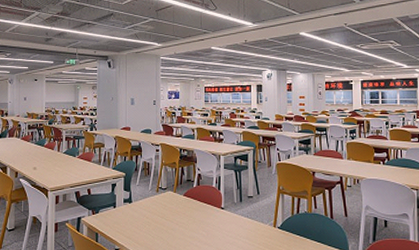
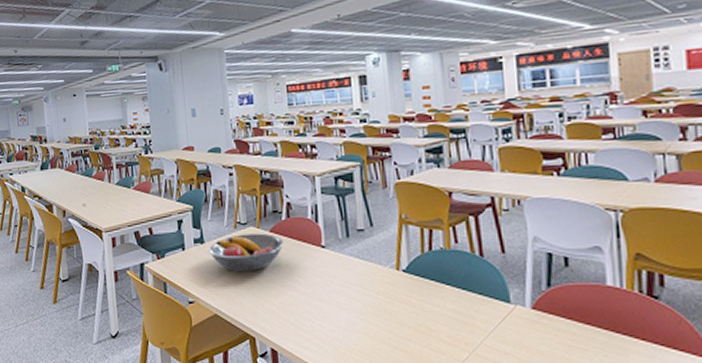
fruit bowl: none [135,196,194,226] -> present [209,233,284,272]

